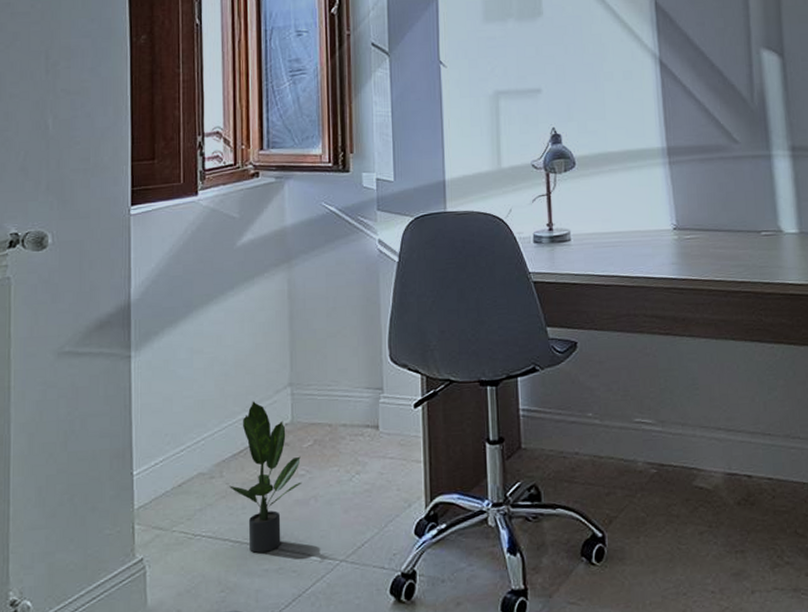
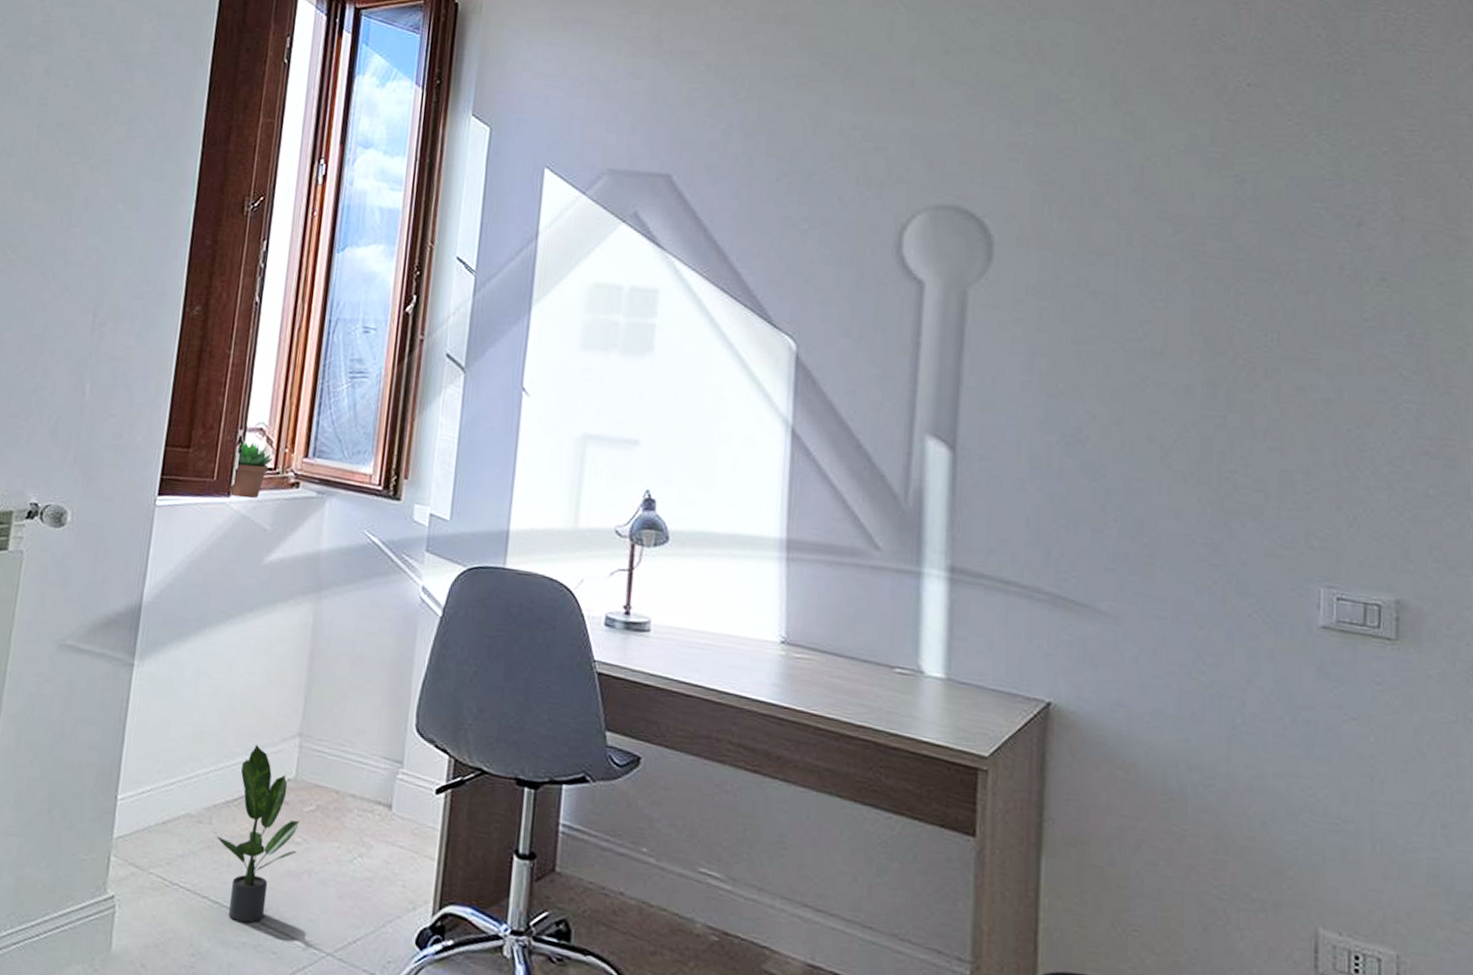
succulent plant: none [195,145,232,195] -> present [229,442,273,499]

